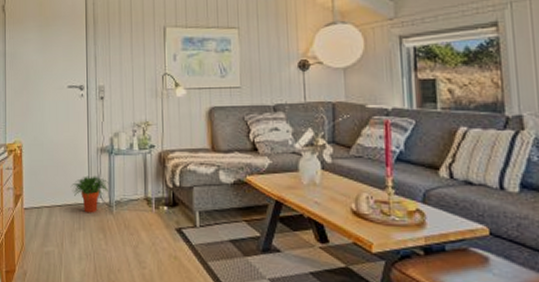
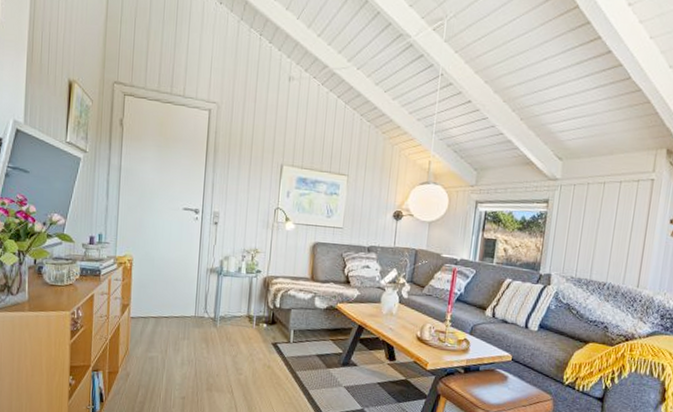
potted plant: present [70,176,109,213] -> none [178,292,216,326]

